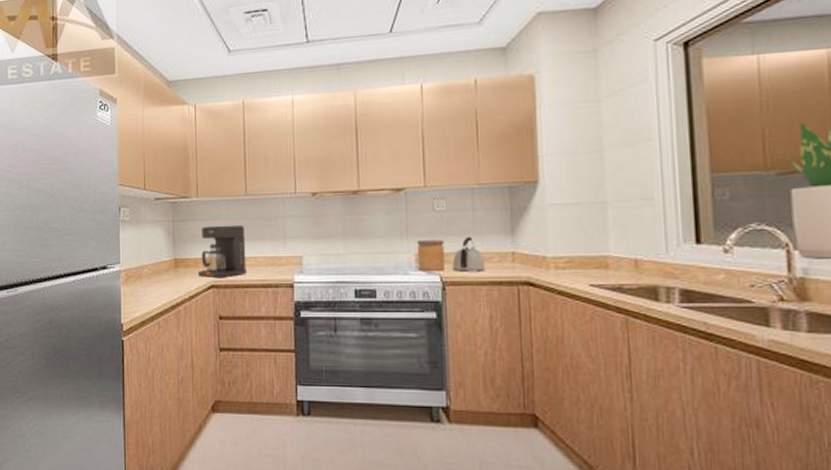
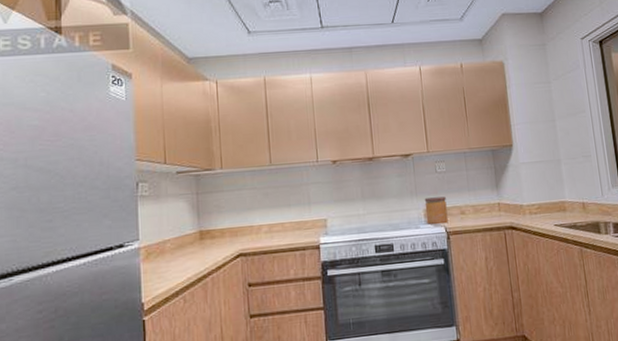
coffee maker: present [197,225,247,279] -> none [224,194,274,247]
kettle: present [451,236,485,273] -> none [453,192,479,223]

